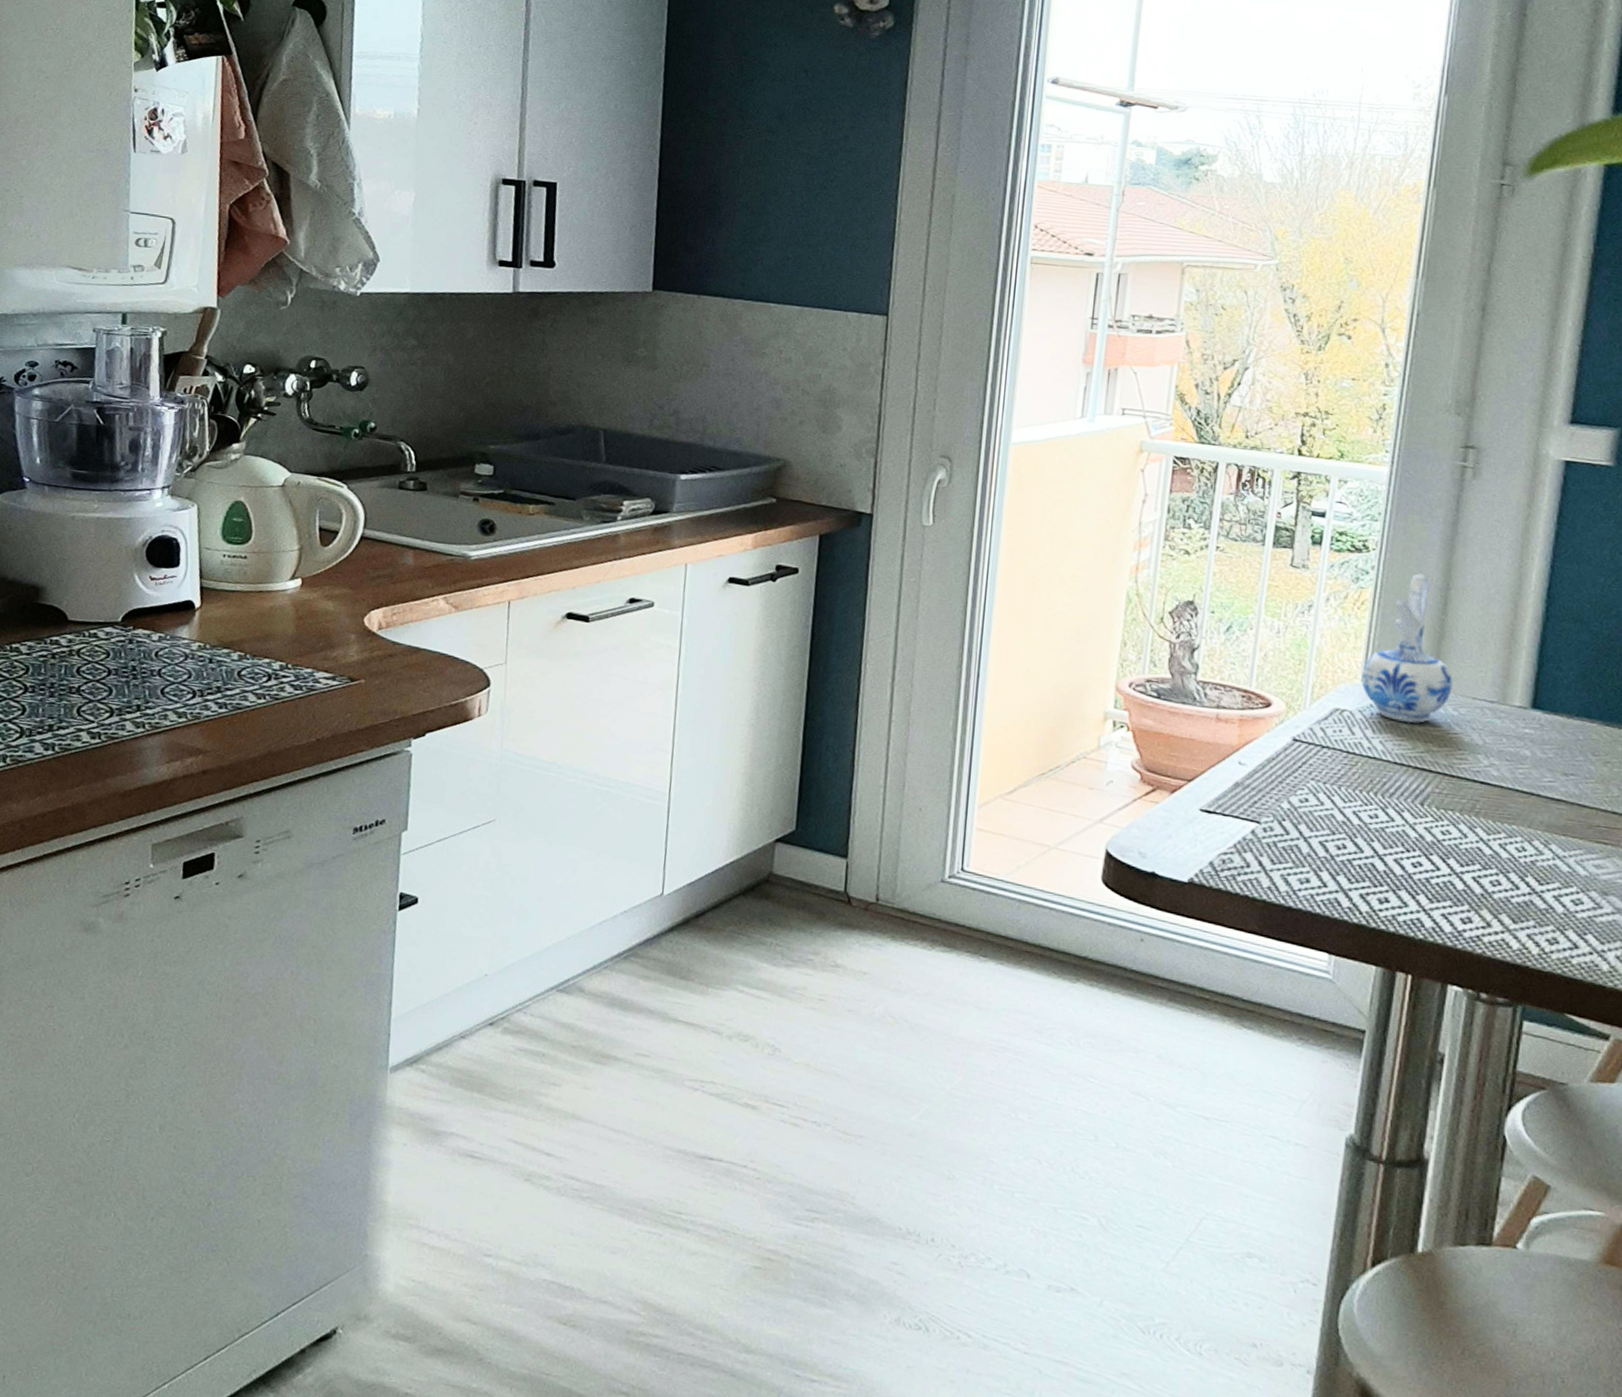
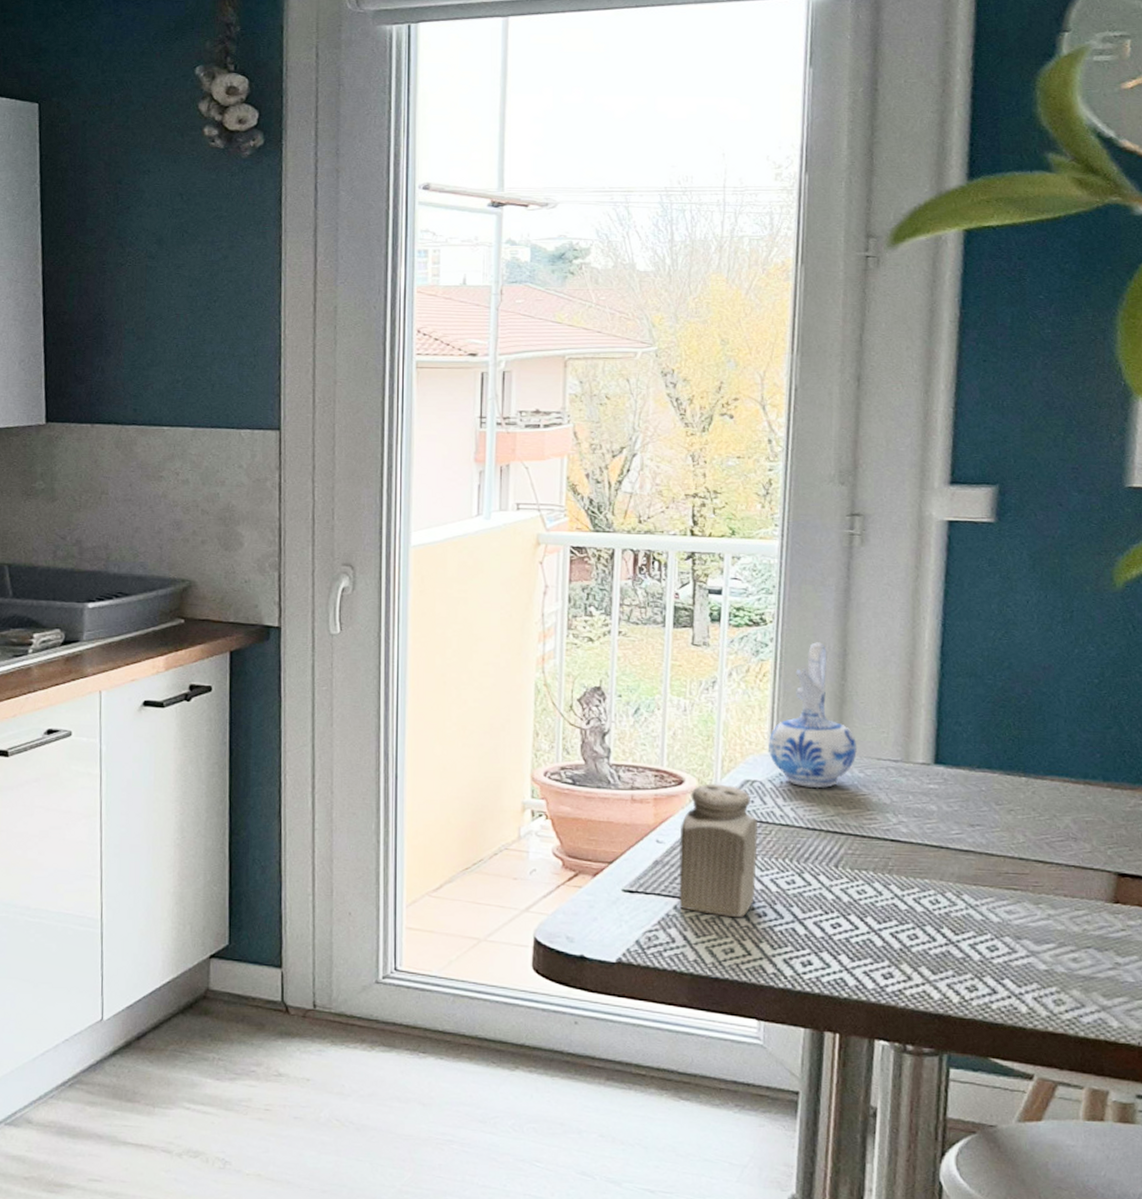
salt shaker: none [1257,708,1344,848] -> present [679,783,759,918]

